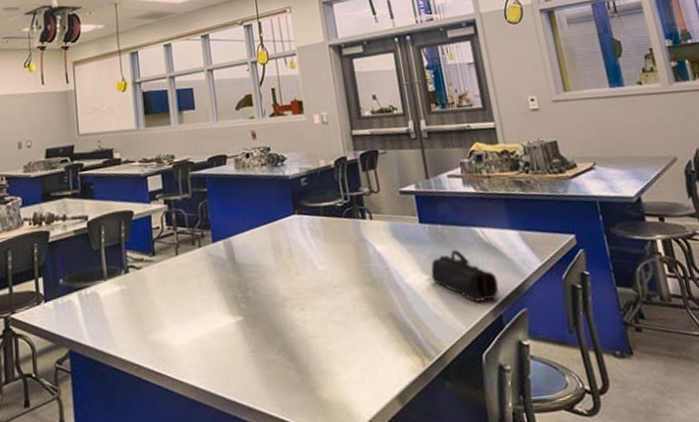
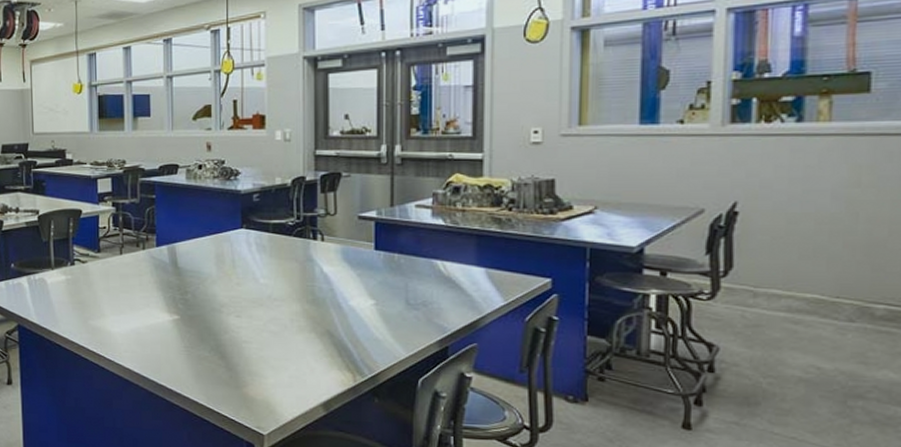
pencil case: present [431,249,499,302] -> none [378,279,451,331]

